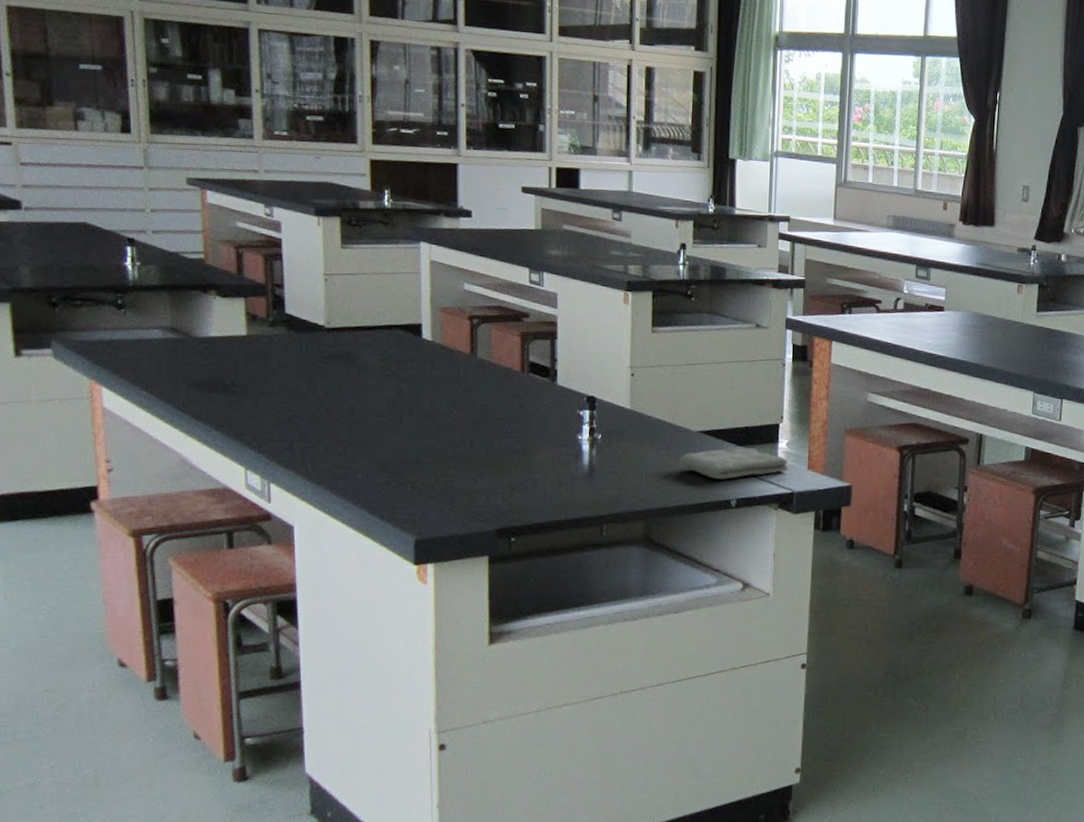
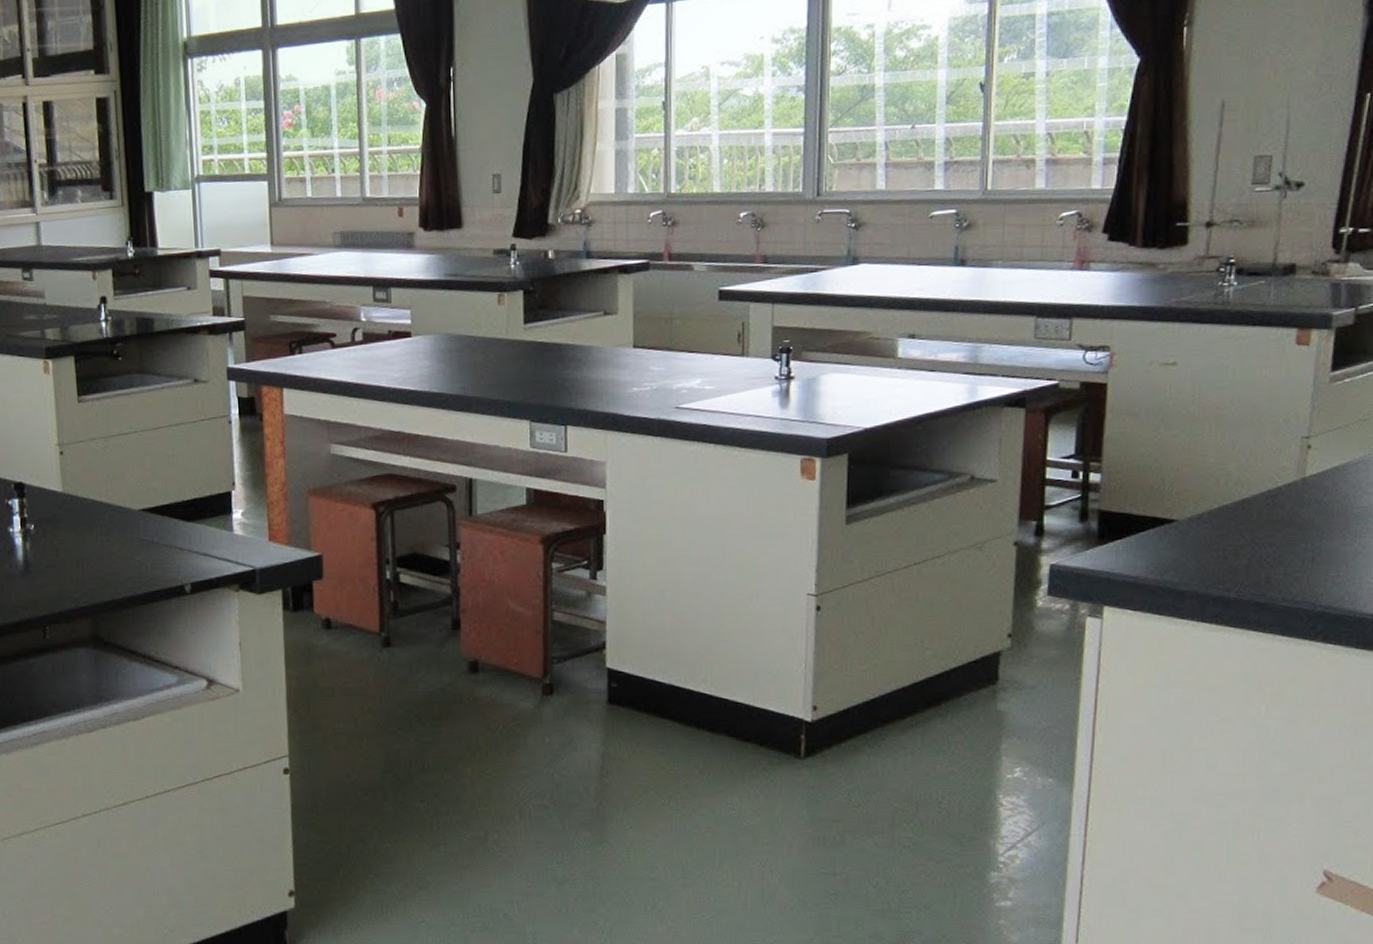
washcloth: present [678,447,788,480] -> none [121,522,246,563]

